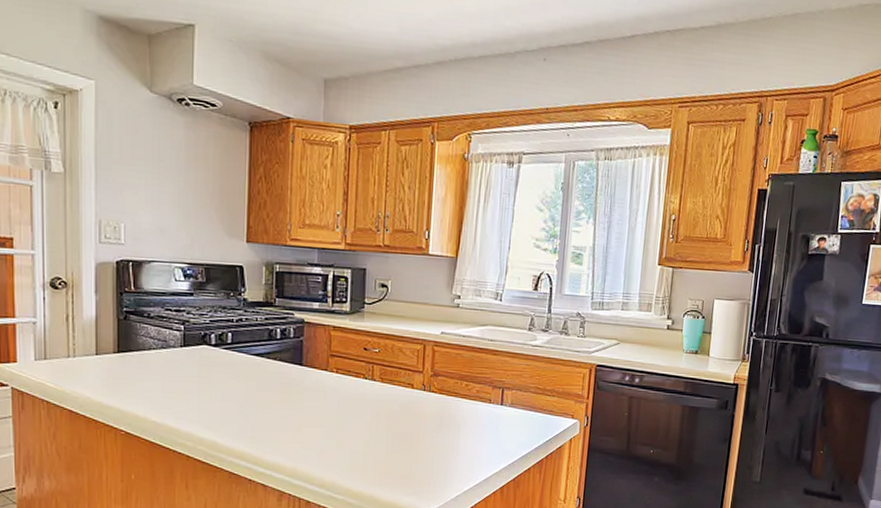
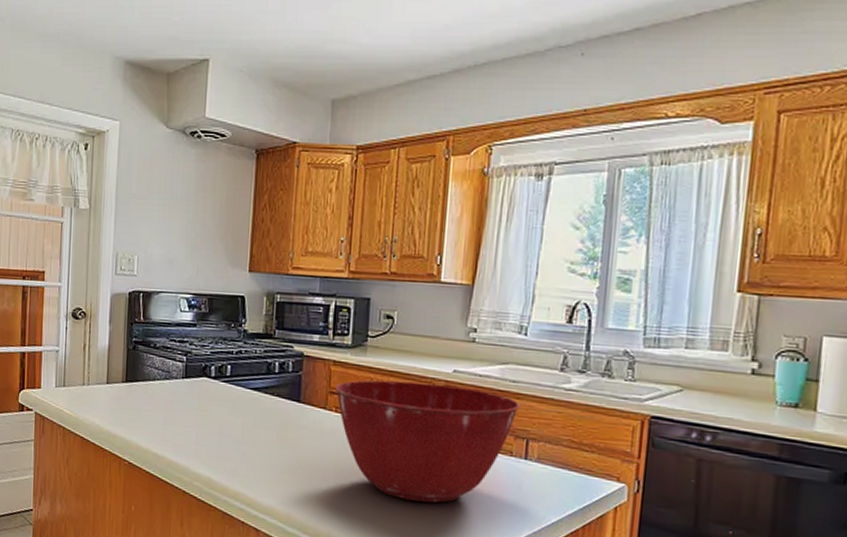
mixing bowl: none [335,342,497,447] -> present [335,380,521,503]

